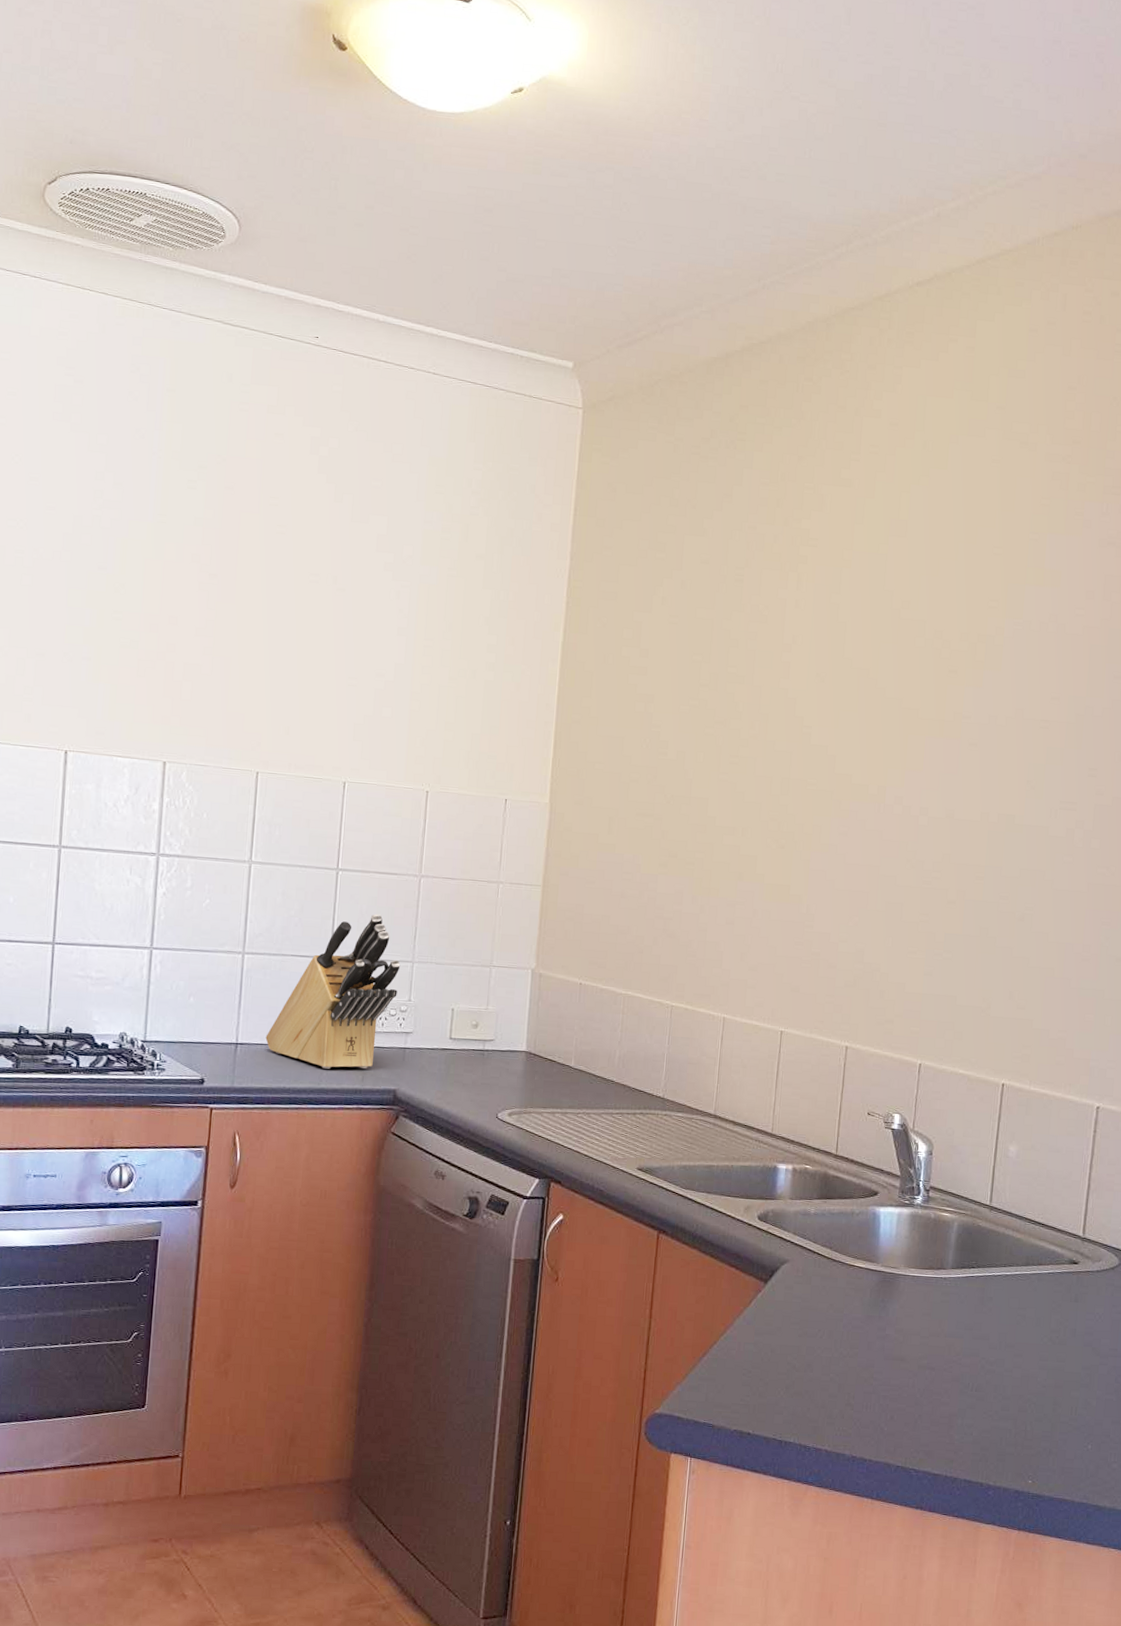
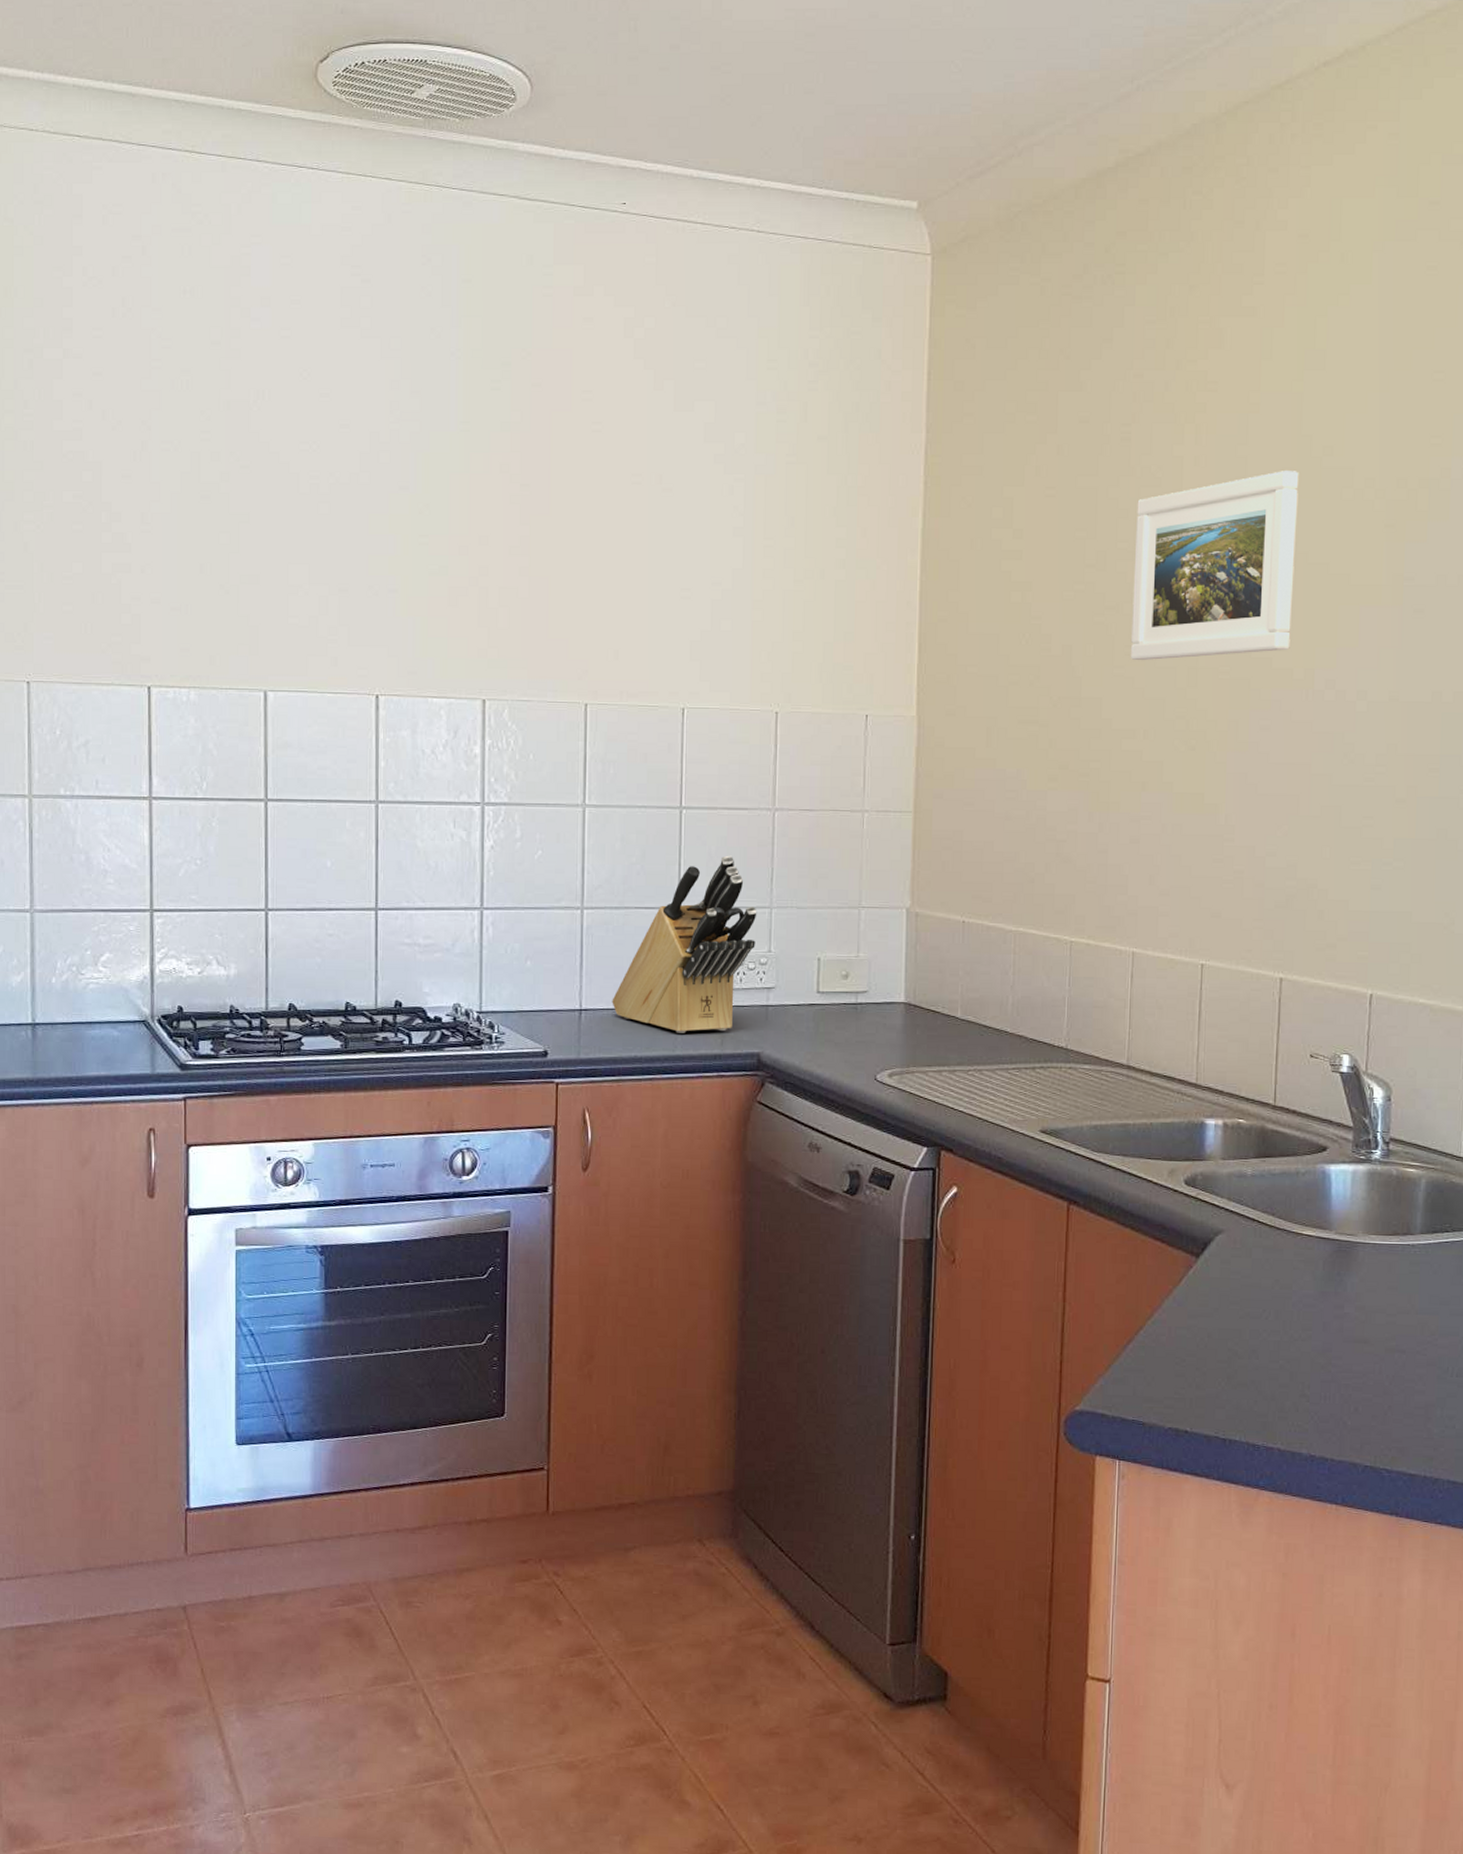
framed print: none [733,618,881,770] -> present [1130,471,1299,661]

